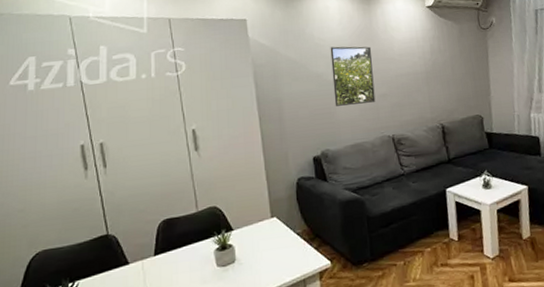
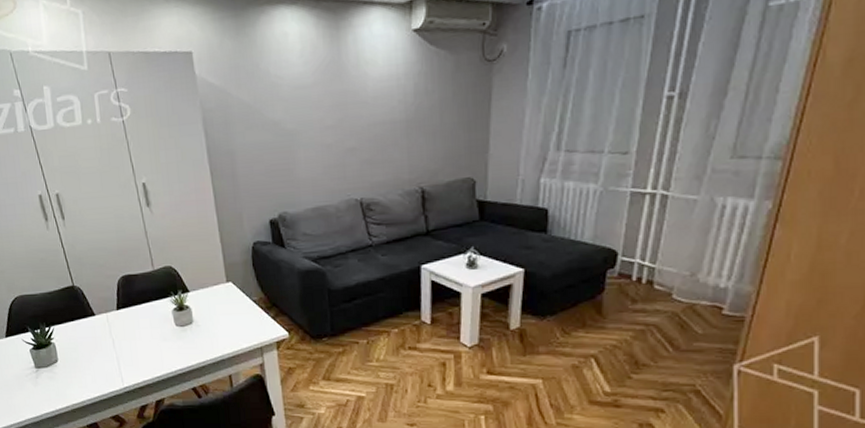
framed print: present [330,46,376,106] -> none [289,86,342,162]

